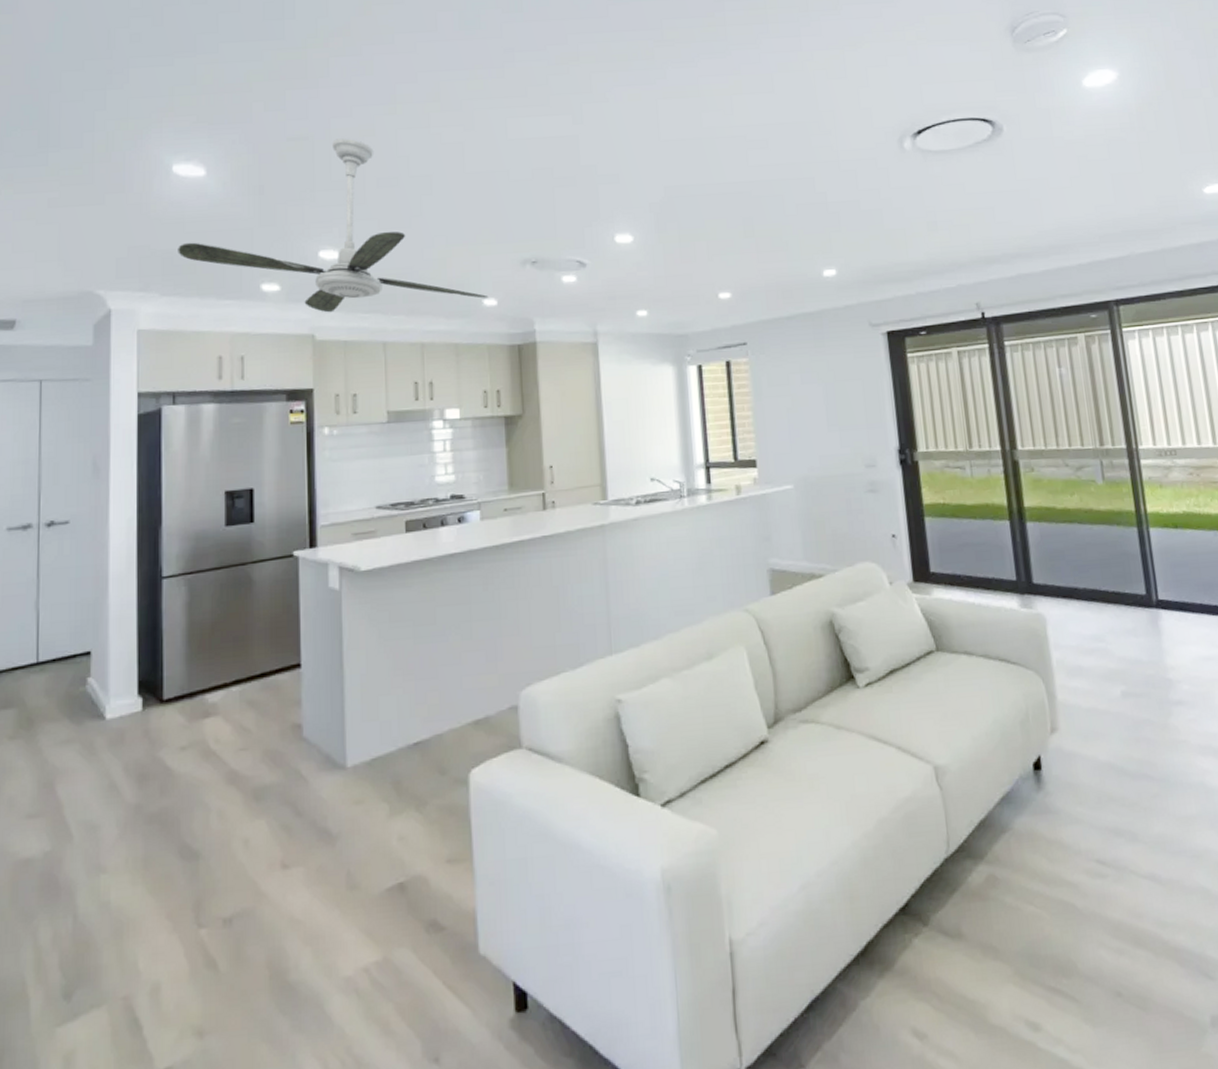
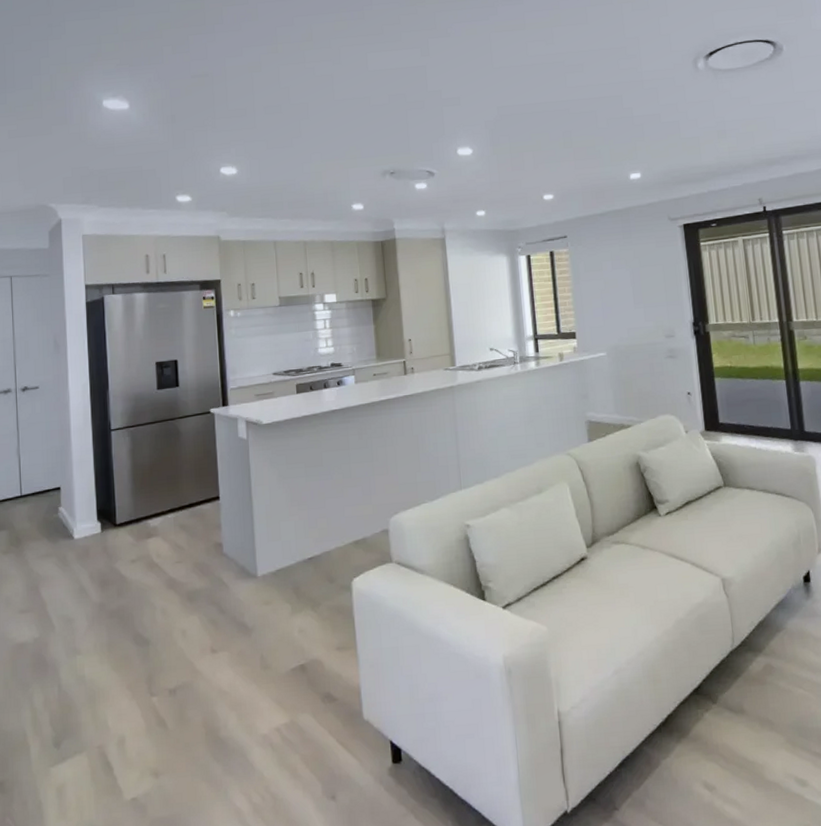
ceiling fan: present [178,138,489,313] -> none [110,74,357,218]

